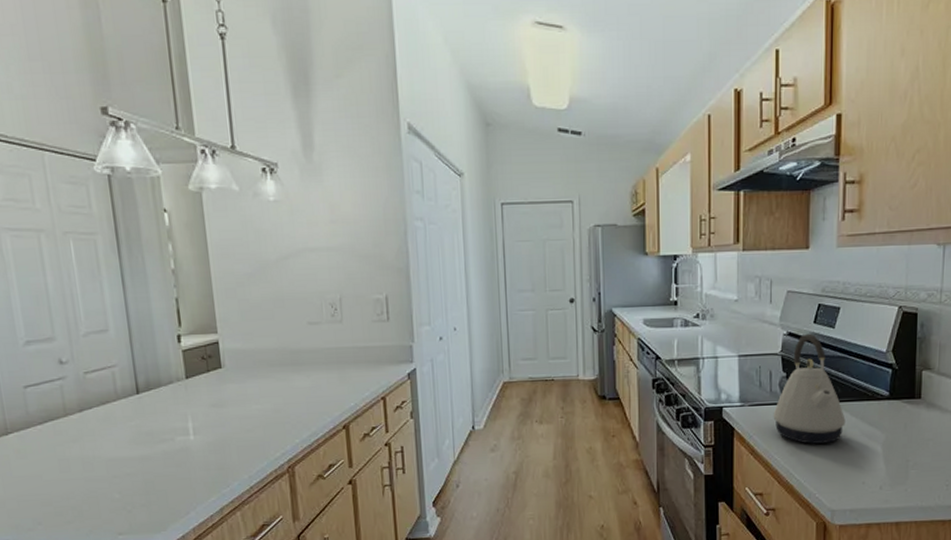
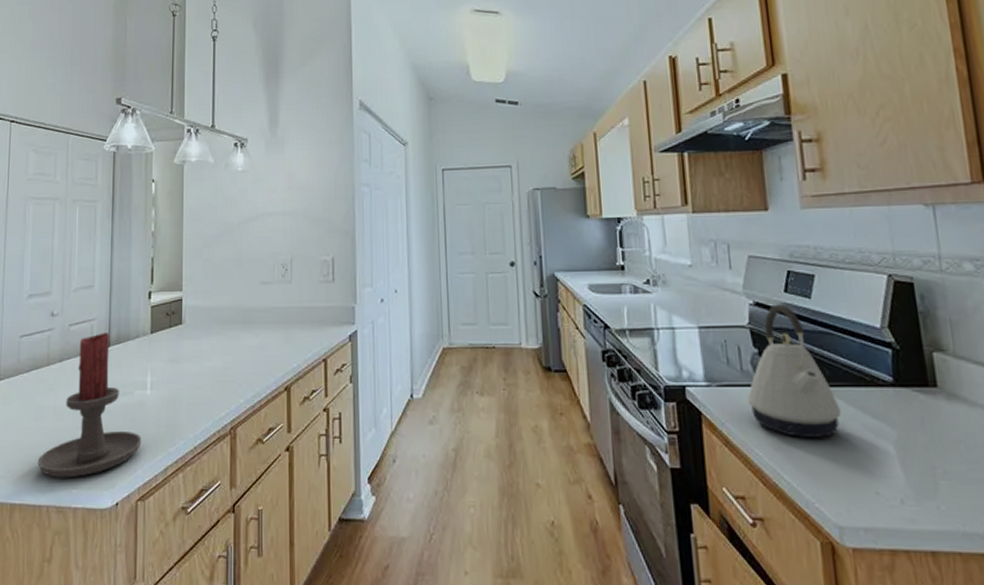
candle holder: none [71,379,191,526] -> present [37,333,142,478]

